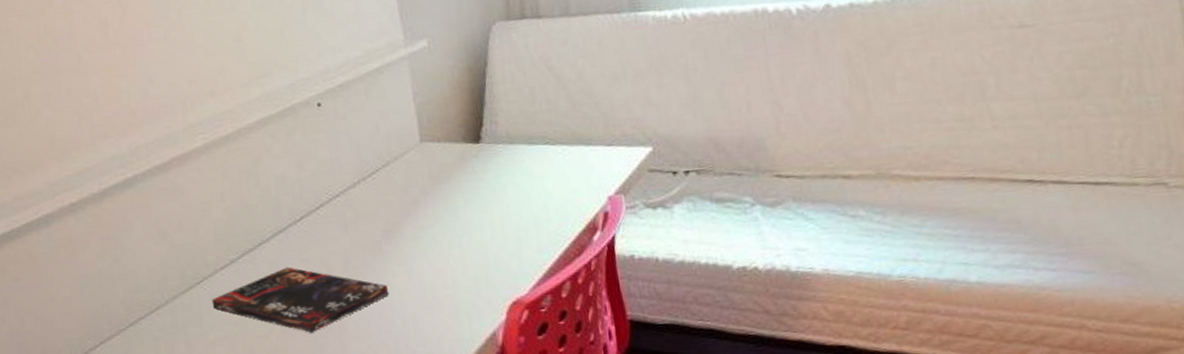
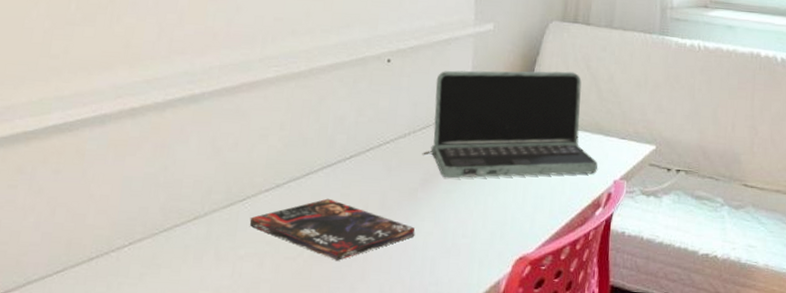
laptop: none [375,77,585,225] -> present [422,70,598,179]

